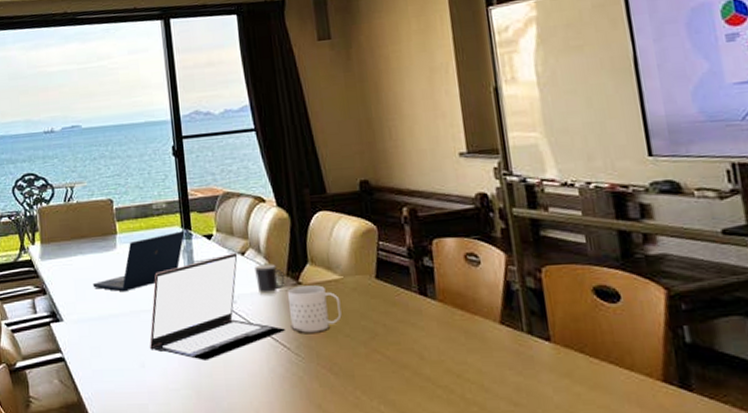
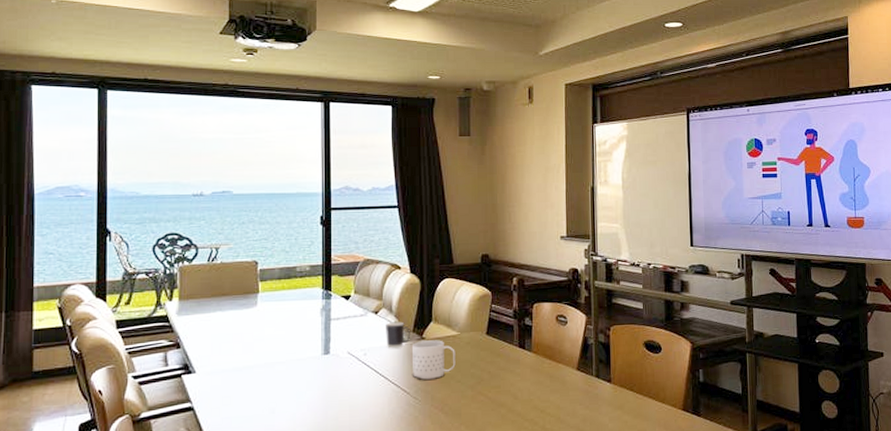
laptop: present [93,231,185,292] -> none [230,292,325,346]
laptop: present [150,252,286,360] -> none [282,311,408,406]

